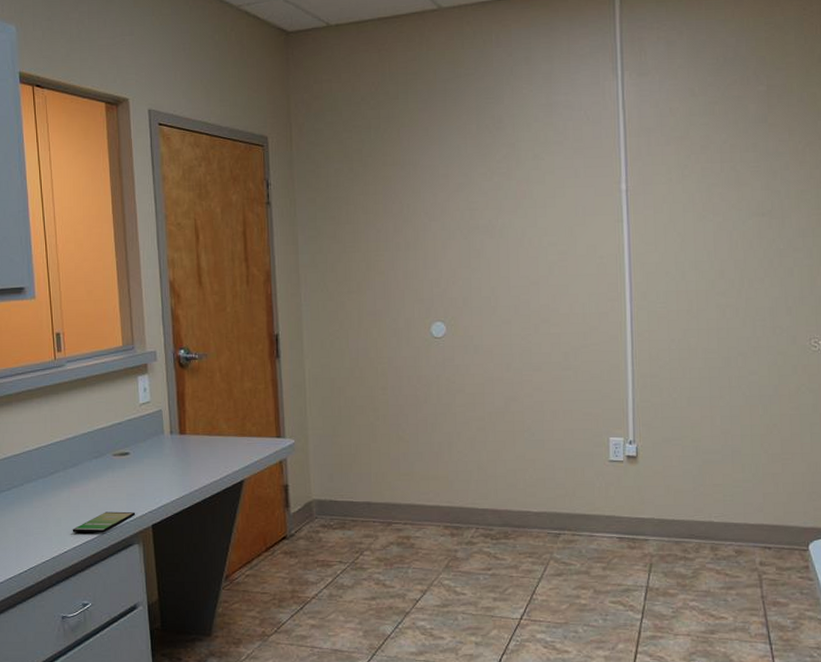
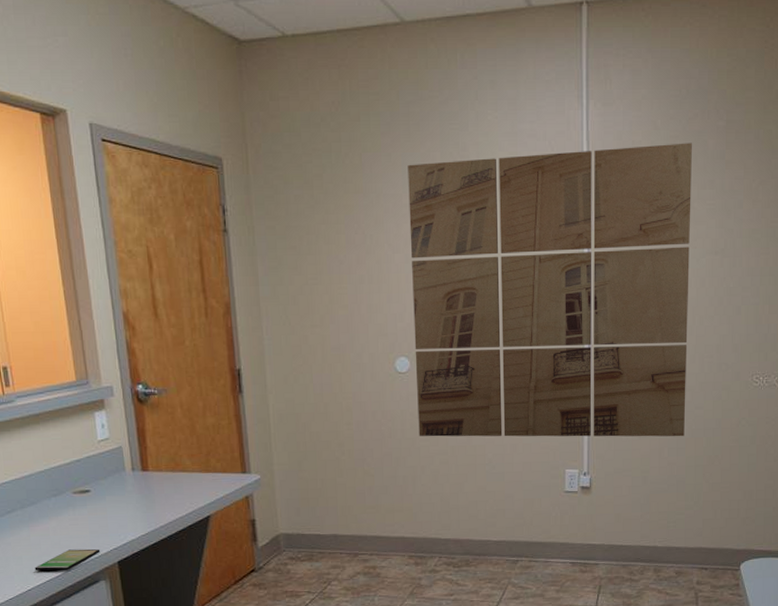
wall art: none [444,108,738,404] -> present [408,143,692,437]

